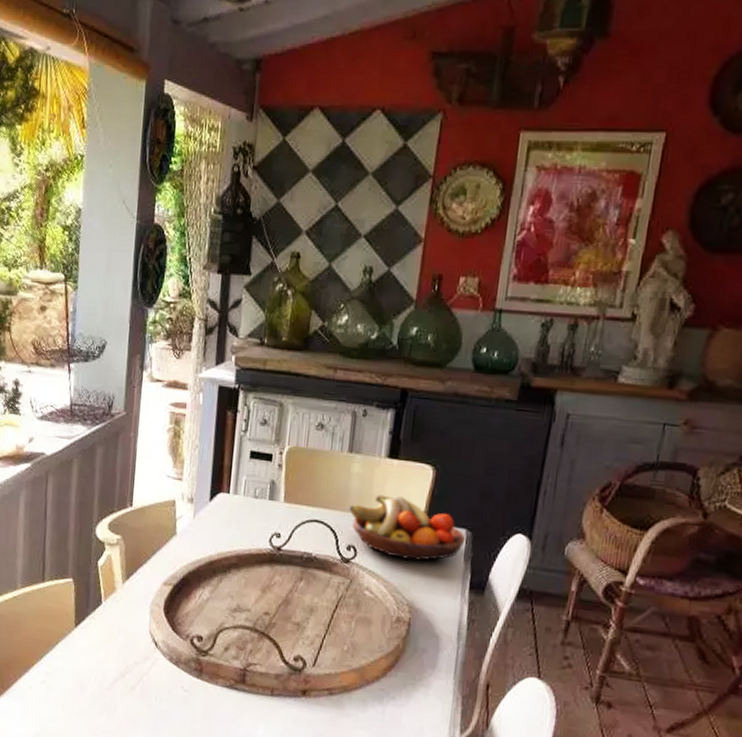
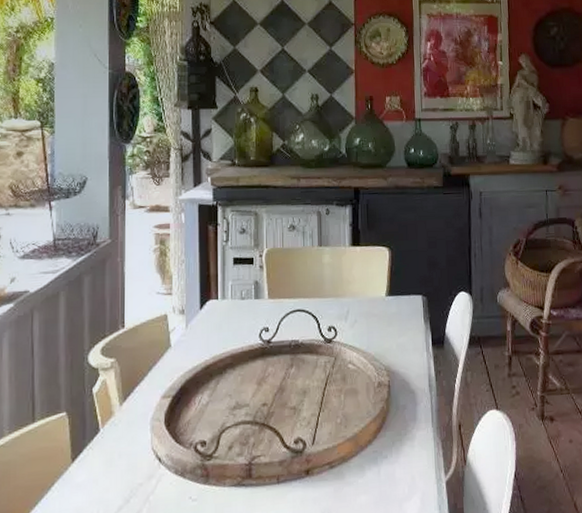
fruit bowl: present [349,494,466,561] -> none [325,277,423,330]

